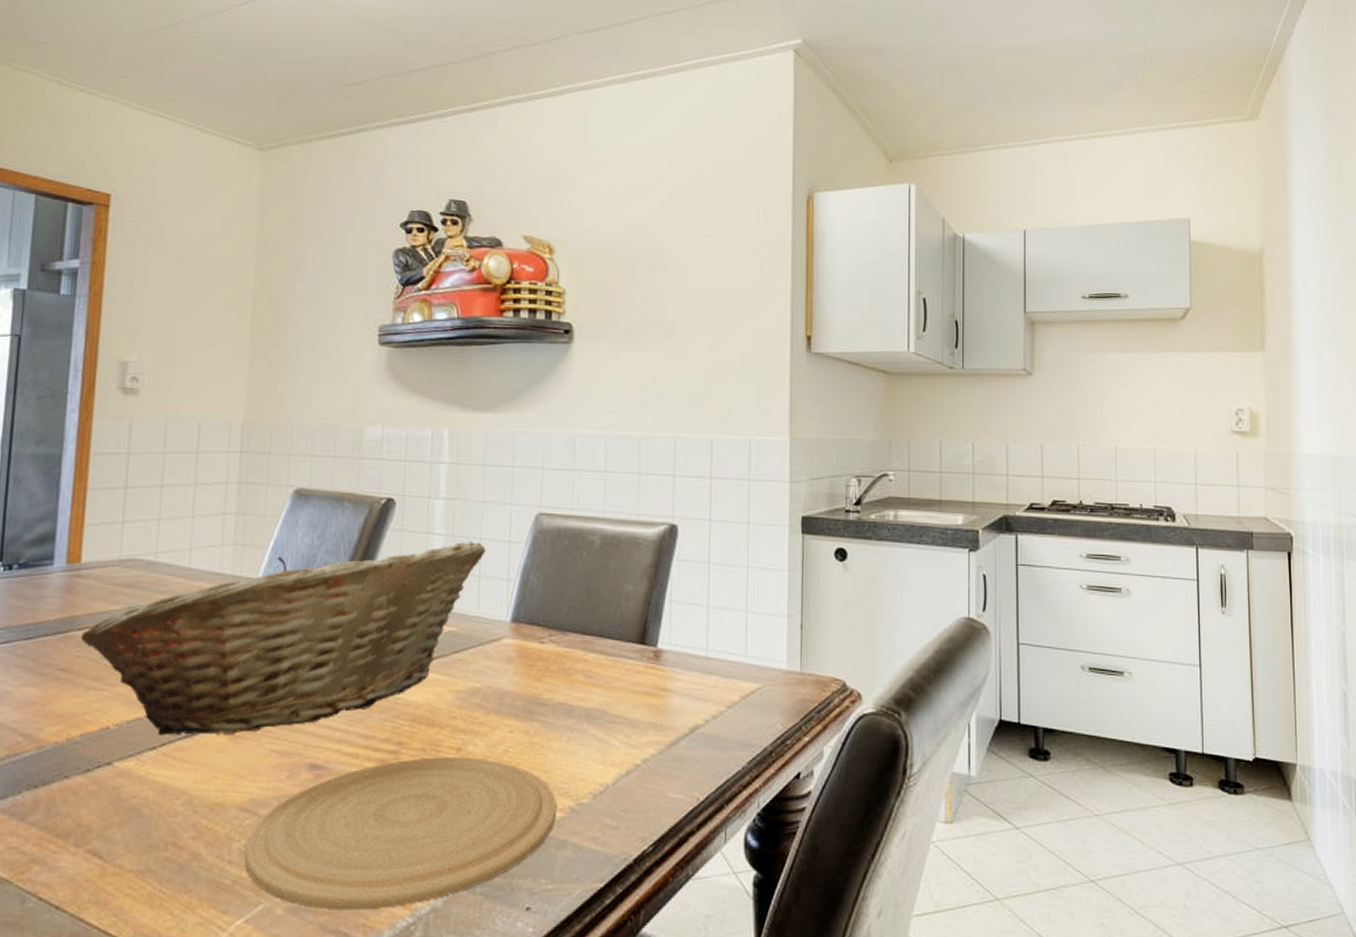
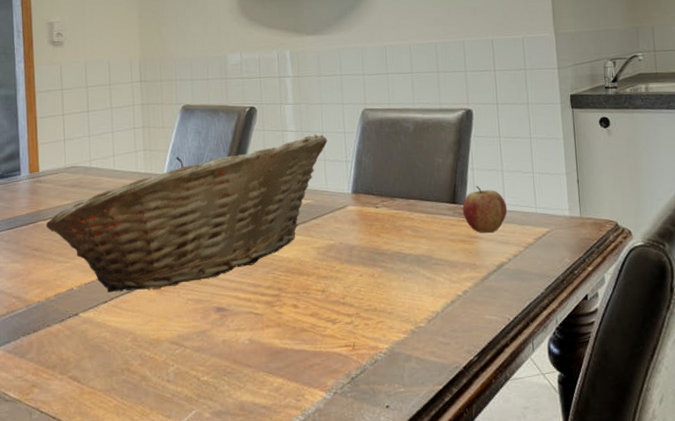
plate: present [244,757,556,910] -> none [178,296,401,413]
fruit: none [652,622,710,686] -> present [462,185,508,234]

